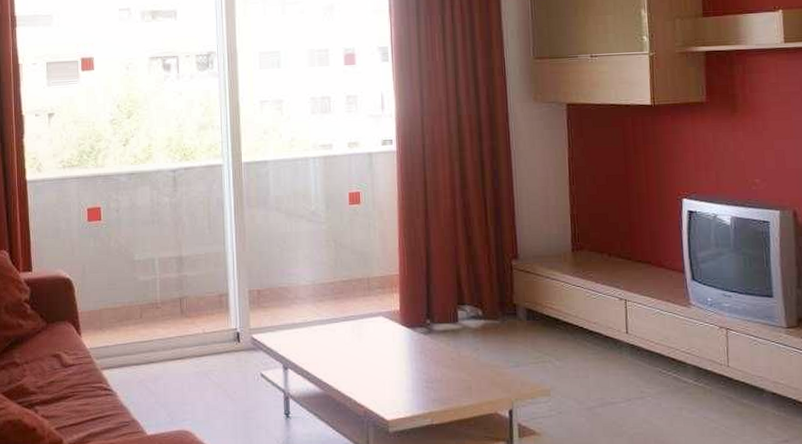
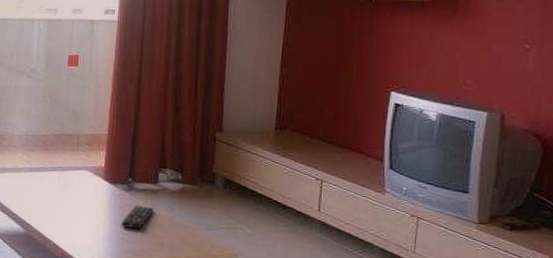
remote control: none [424,348,458,375] -> present [121,205,155,229]

